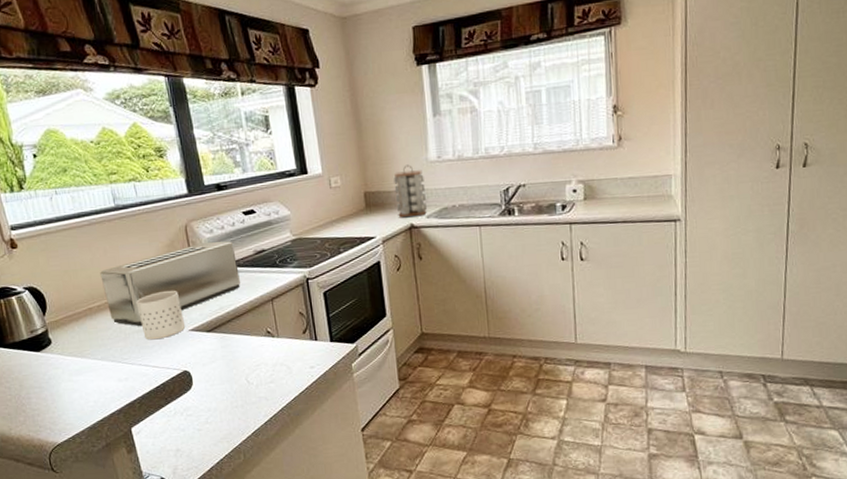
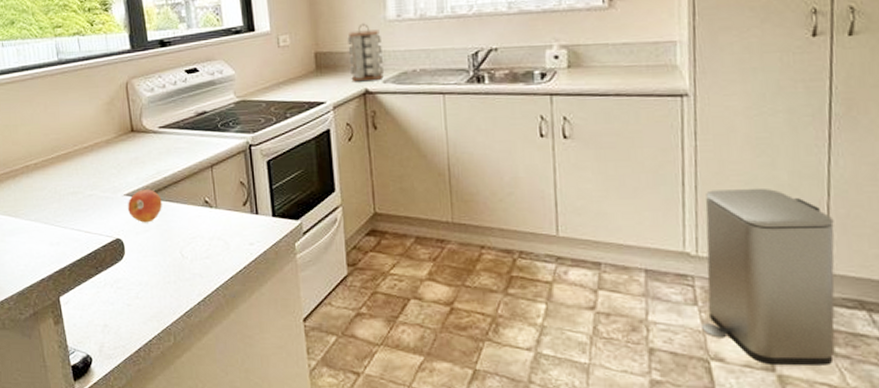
toaster: present [100,241,241,326] -> none [39,100,180,187]
mug: present [136,290,186,340] -> none [73,150,121,203]
fruit: none [192,324,227,355] -> present [127,189,162,223]
pedal bin: none [688,294,788,434] -> present [702,189,835,365]

